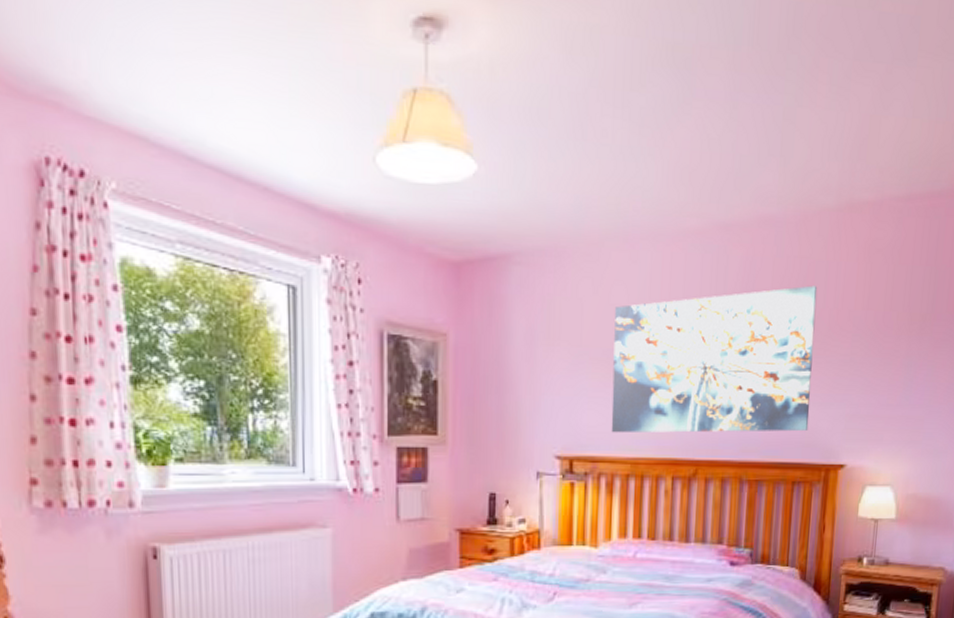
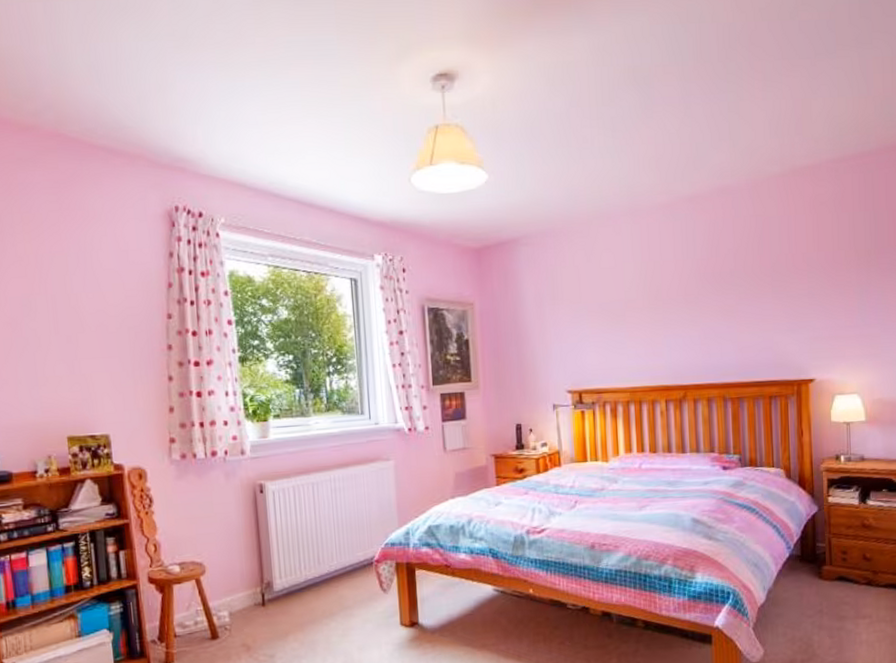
wall art: present [611,285,818,433] -> none [606,237,778,369]

